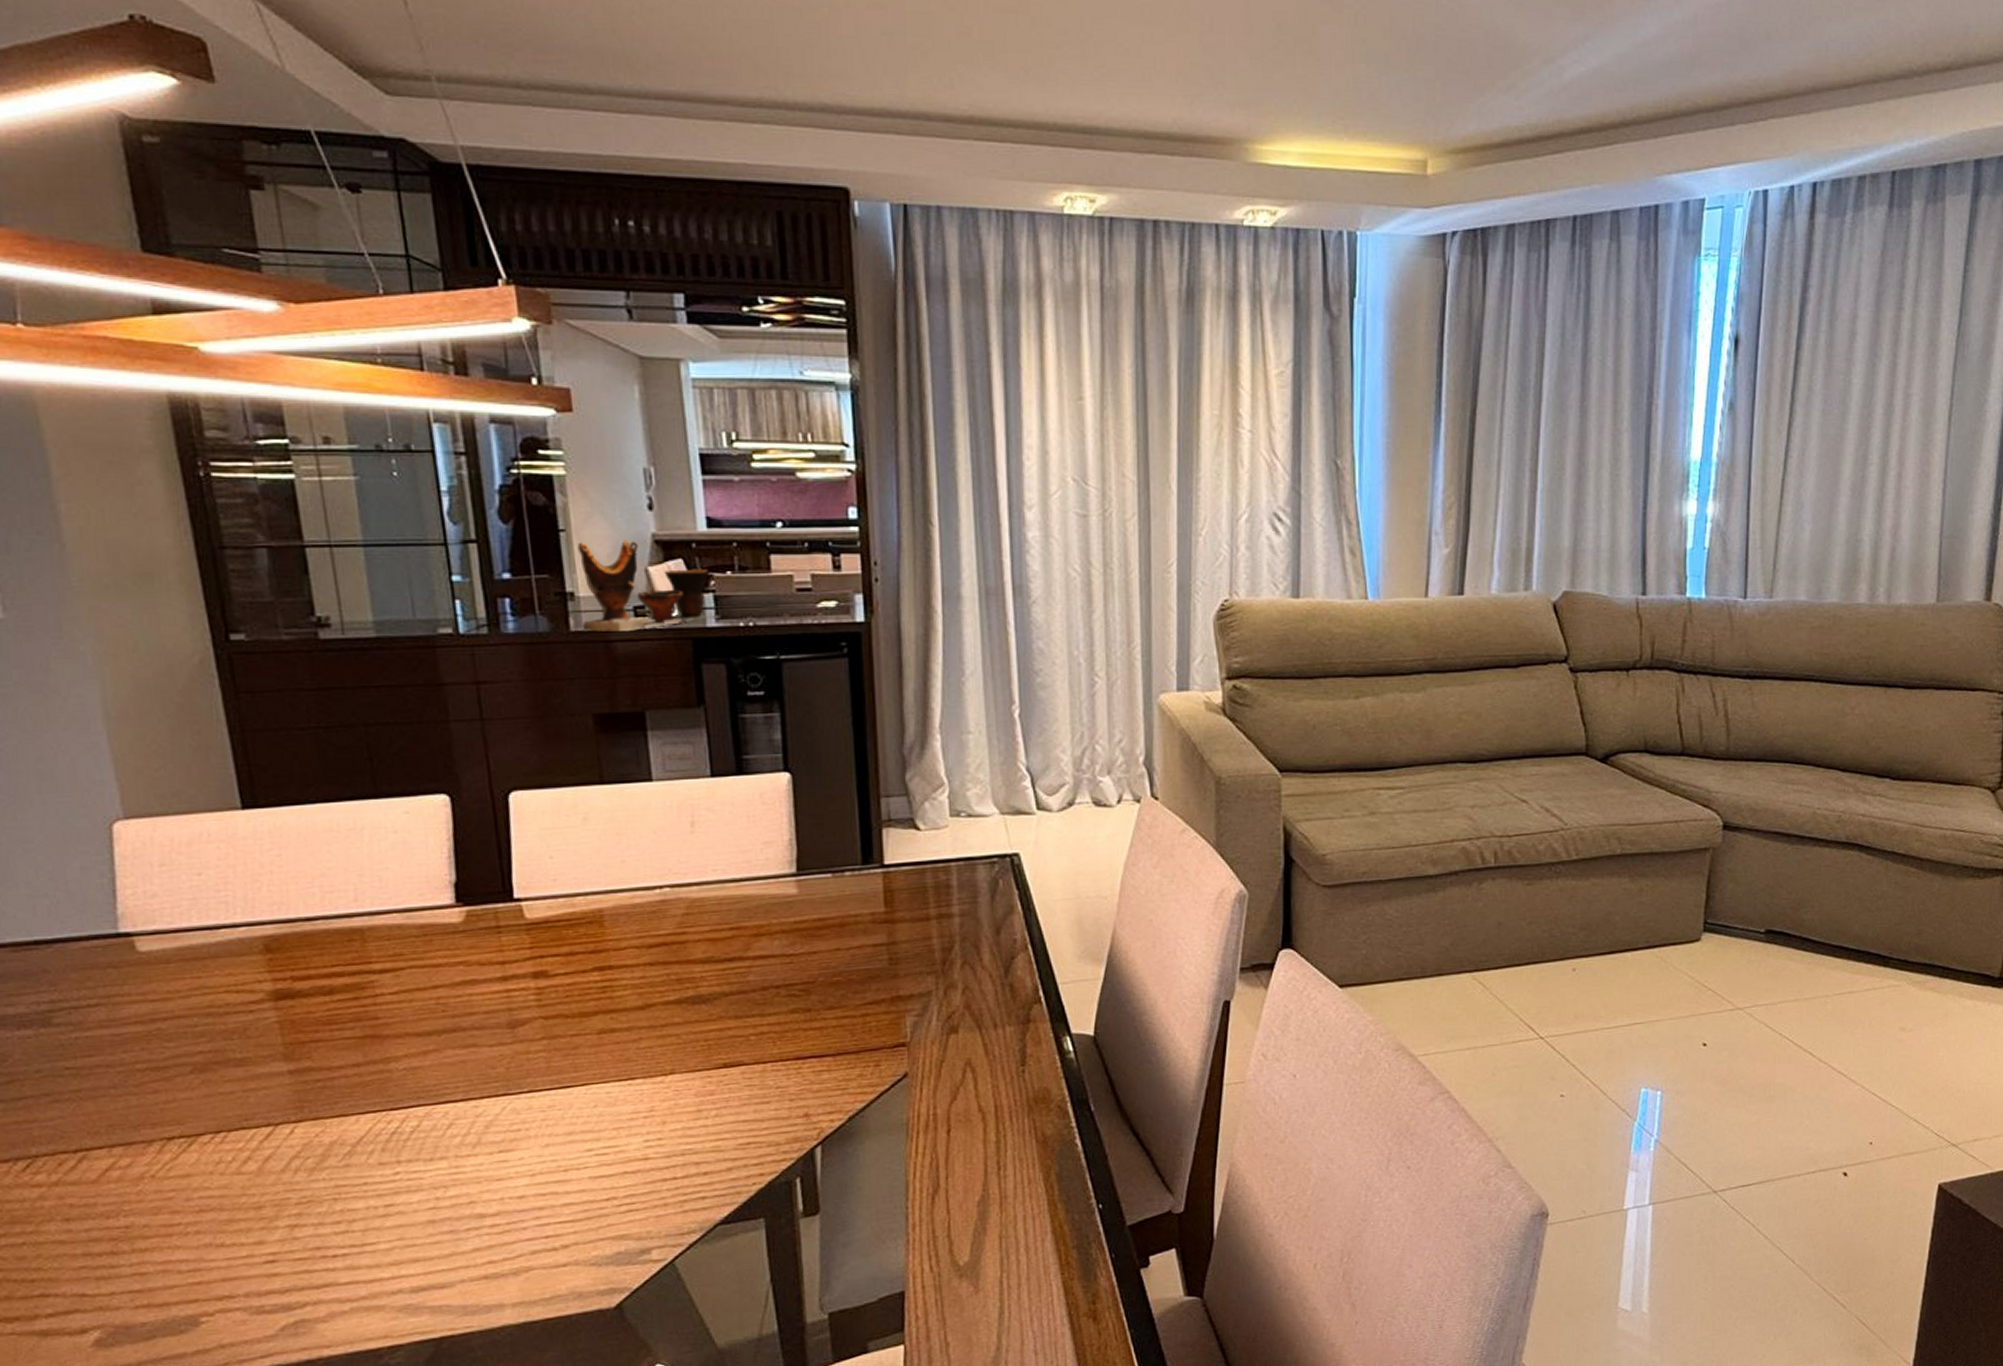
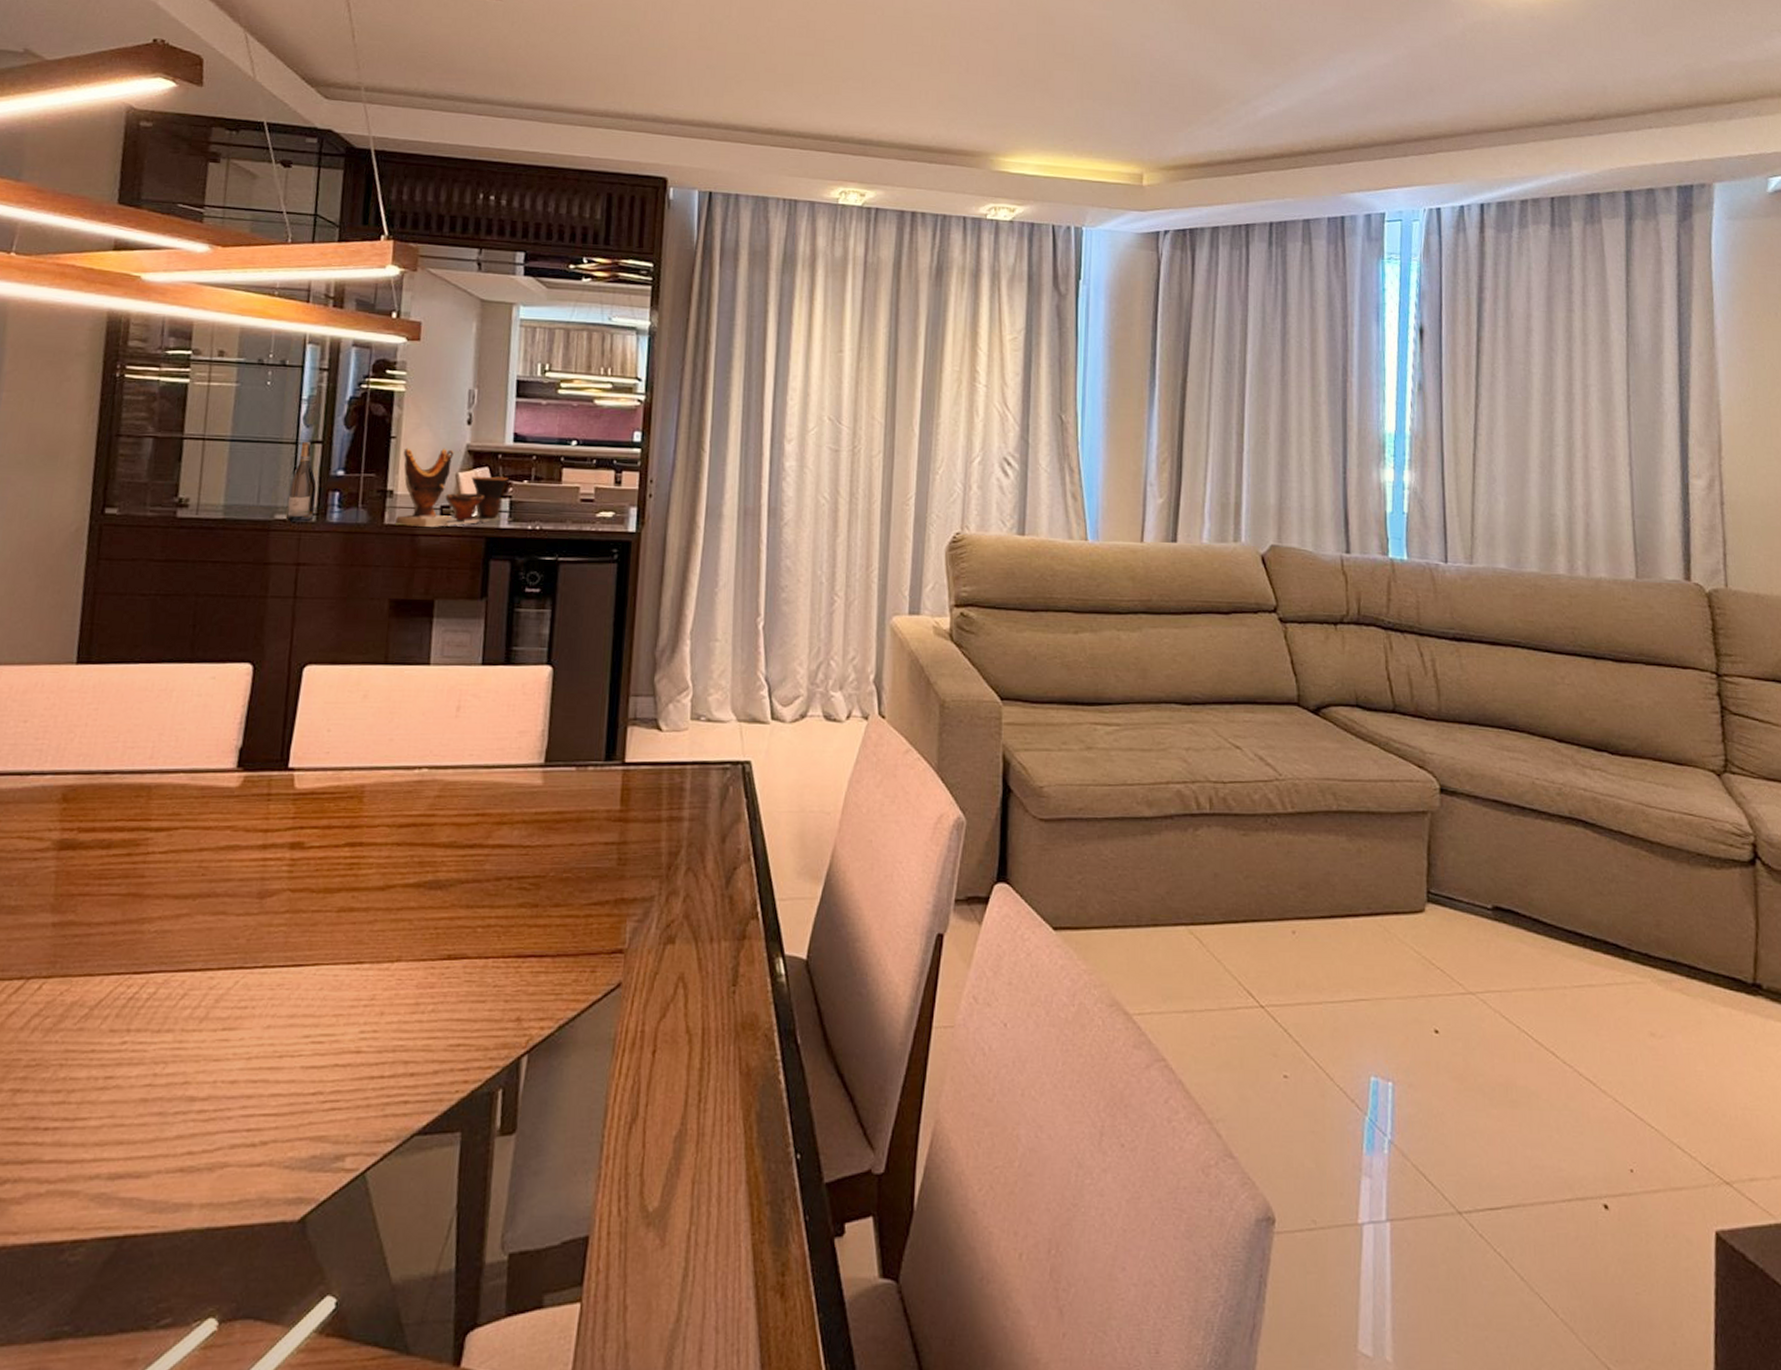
wine bottle: none [447,542,484,635] -> present [287,442,316,522]

